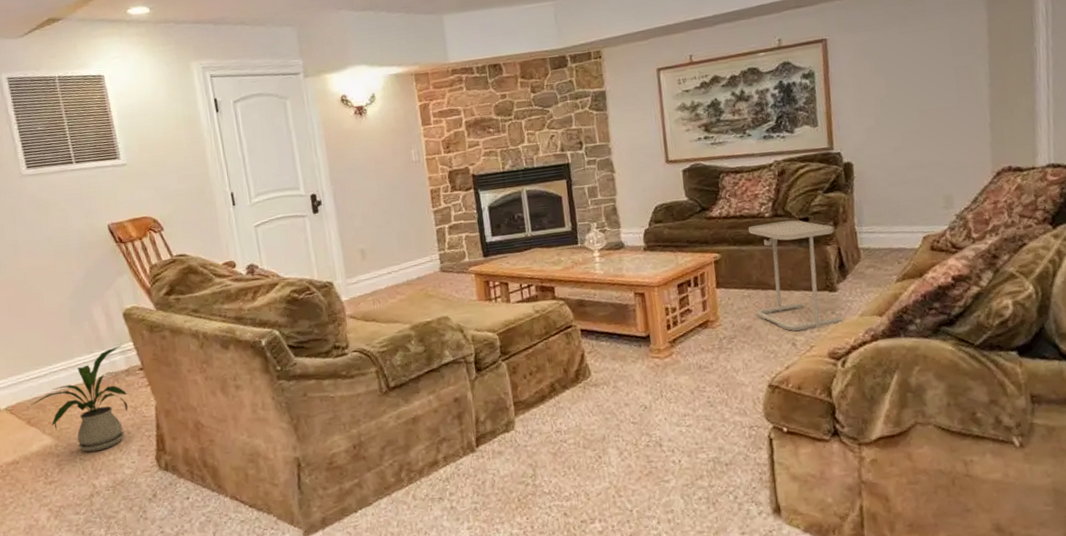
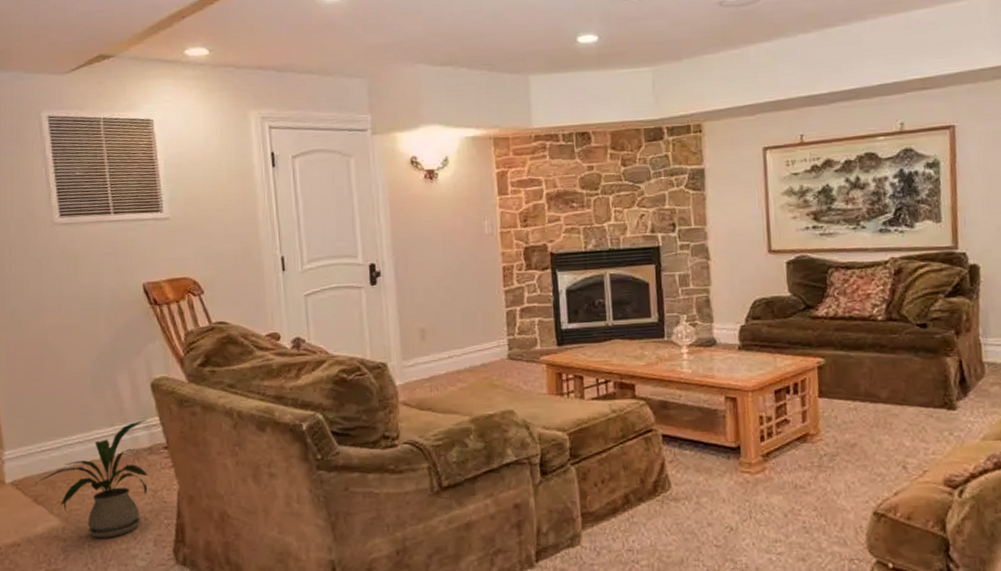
side table: present [748,220,843,331] -> none [857,326,961,452]

